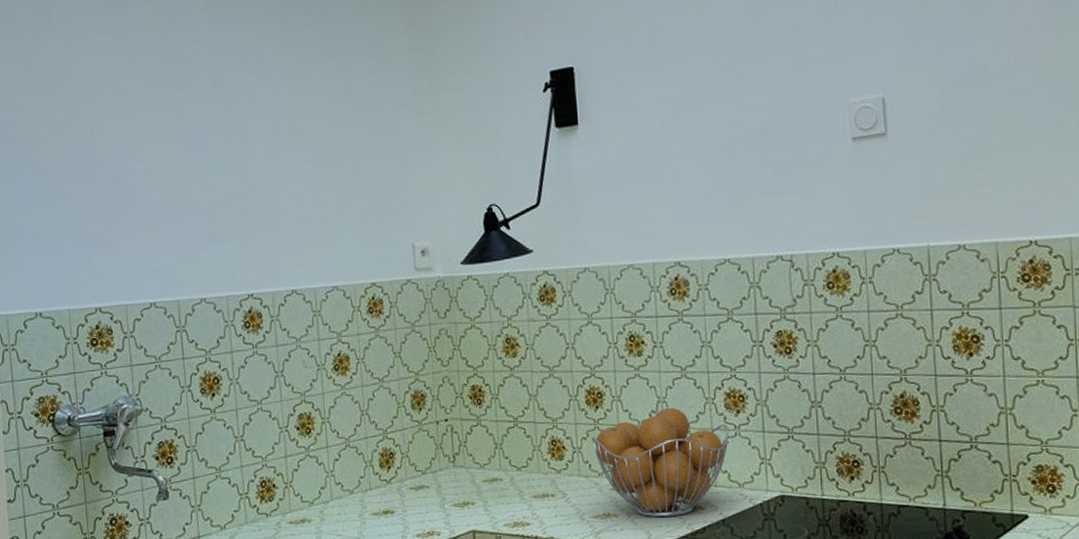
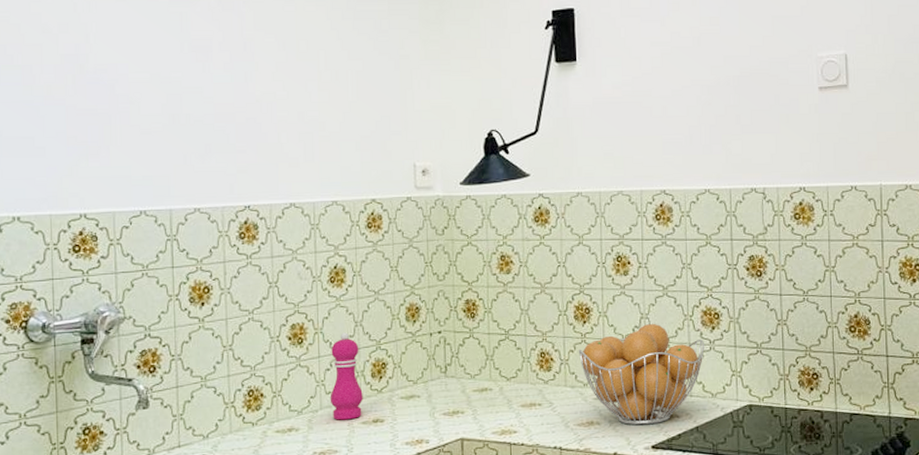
pepper mill: none [338,421,373,512] -> present [330,332,363,420]

